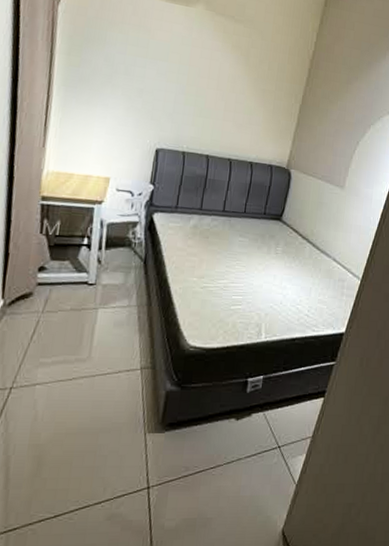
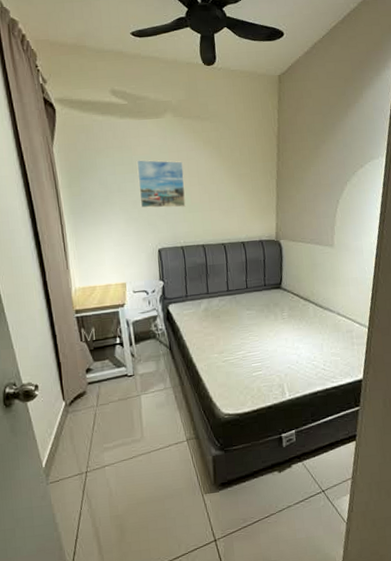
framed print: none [146,45,205,110] -> present [136,159,186,208]

